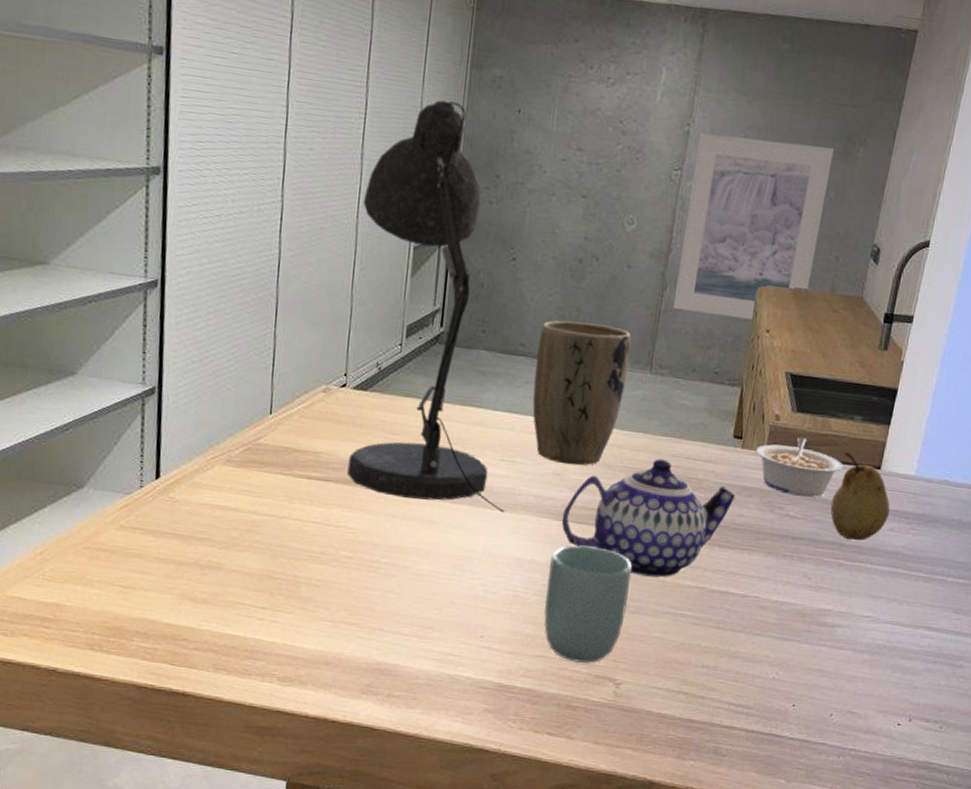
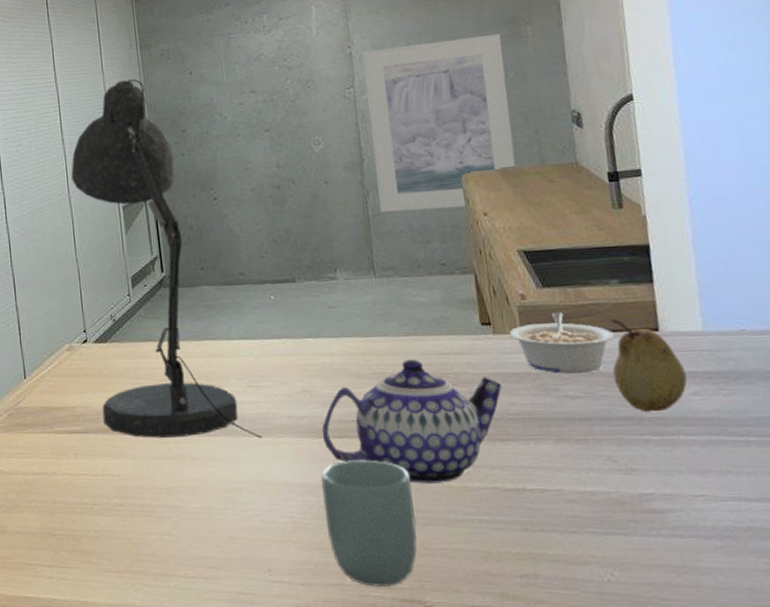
plant pot: present [532,320,632,466] -> none [256,240,354,381]

